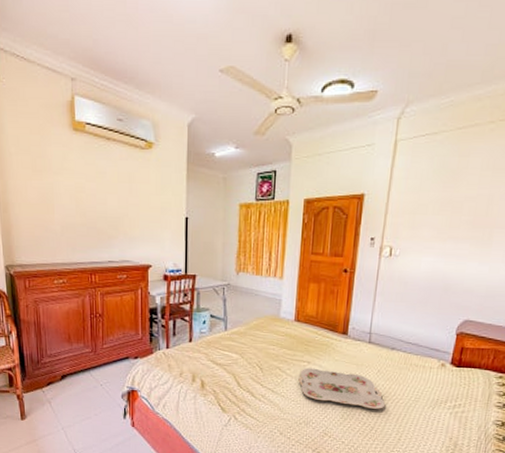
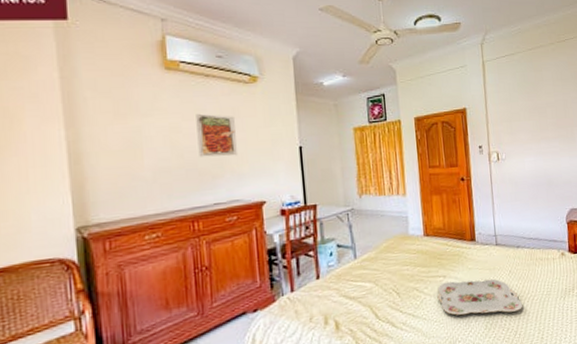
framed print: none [97,176,131,220] -> present [196,113,239,157]

